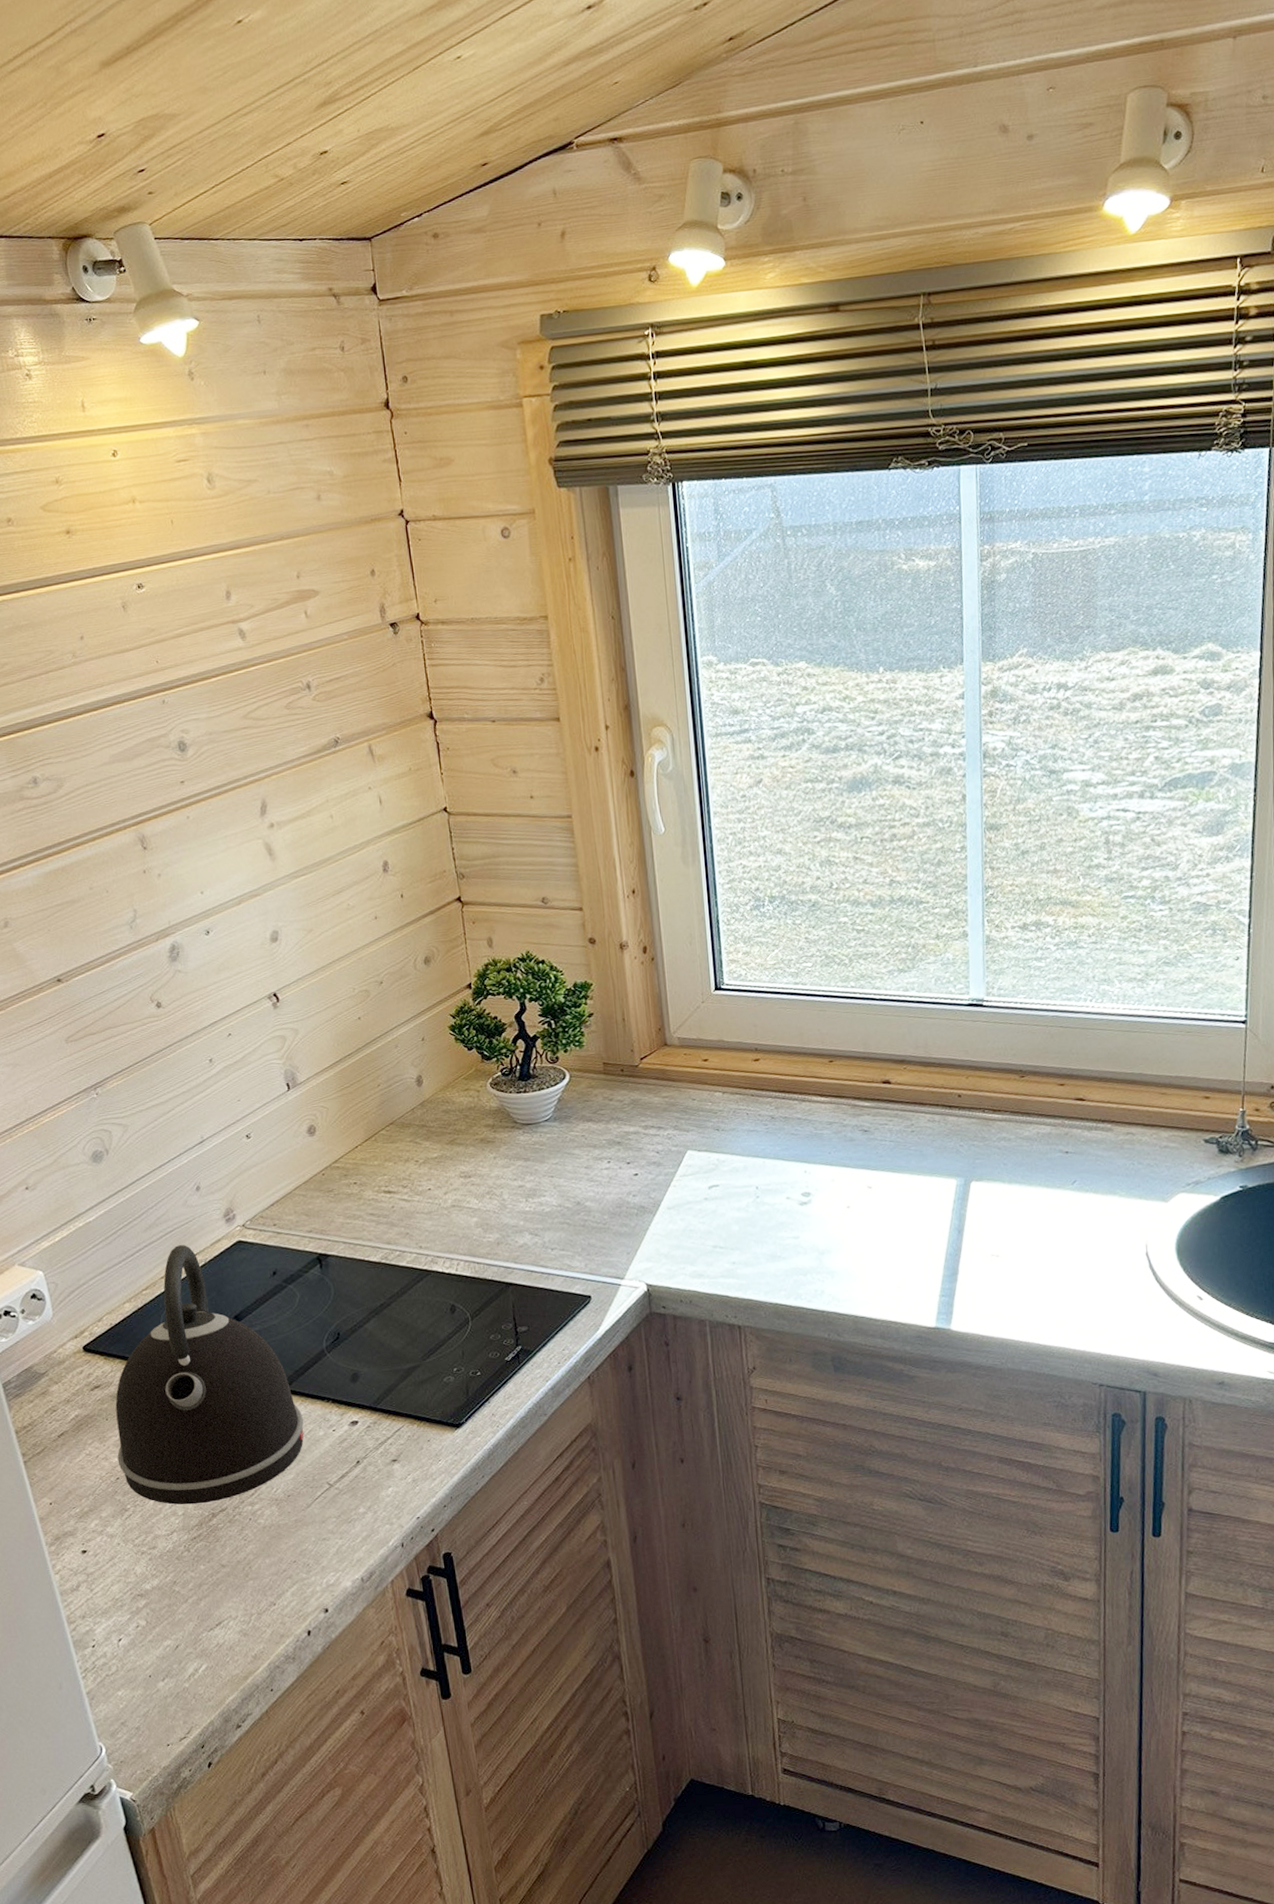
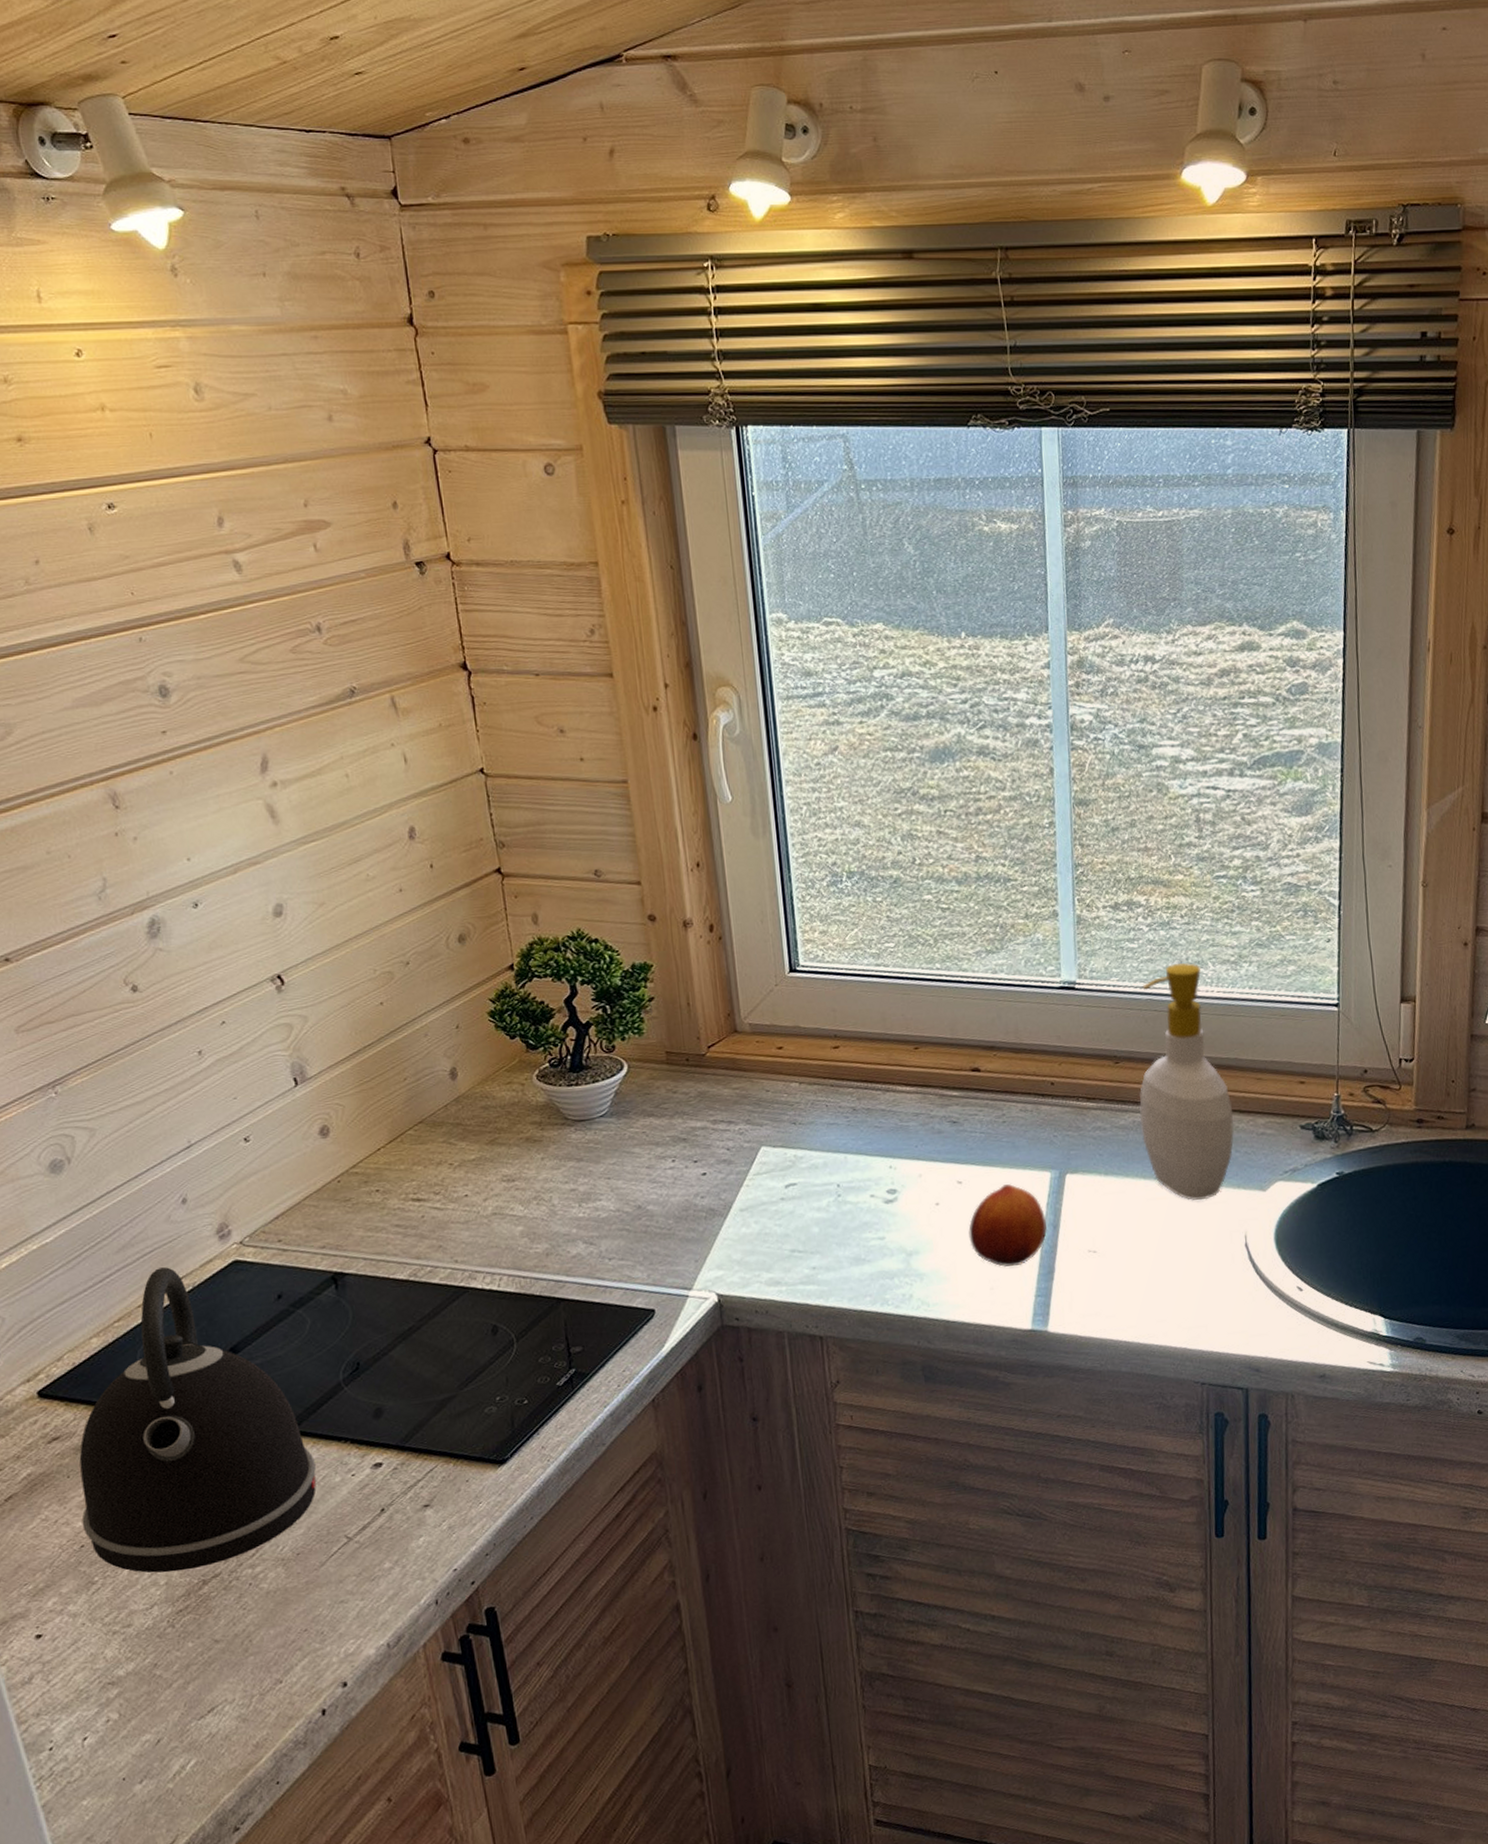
fruit: none [877,1190,953,1267] -> present [968,1184,1048,1267]
soap bottle: none [1044,981,1138,1210] -> present [1139,963,1234,1200]

